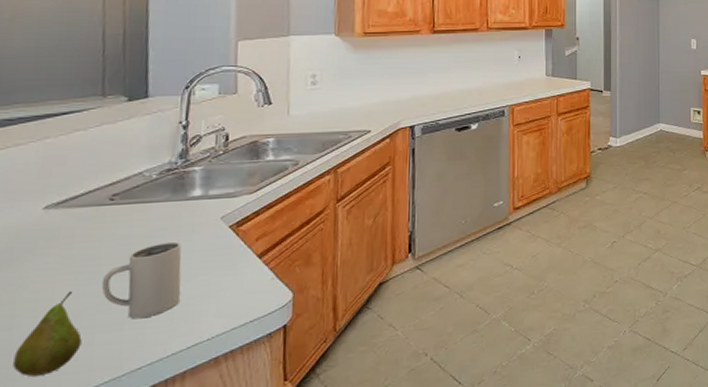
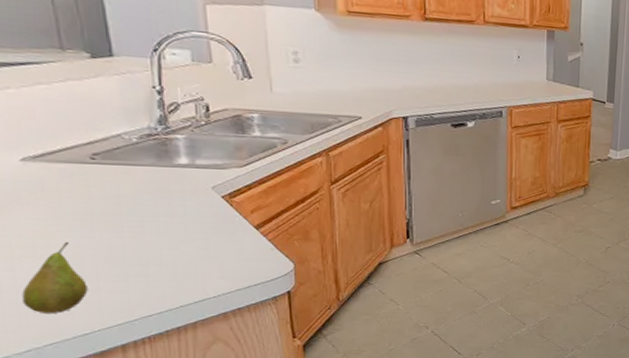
mug: present [101,241,182,320] -> none [97,205,182,273]

